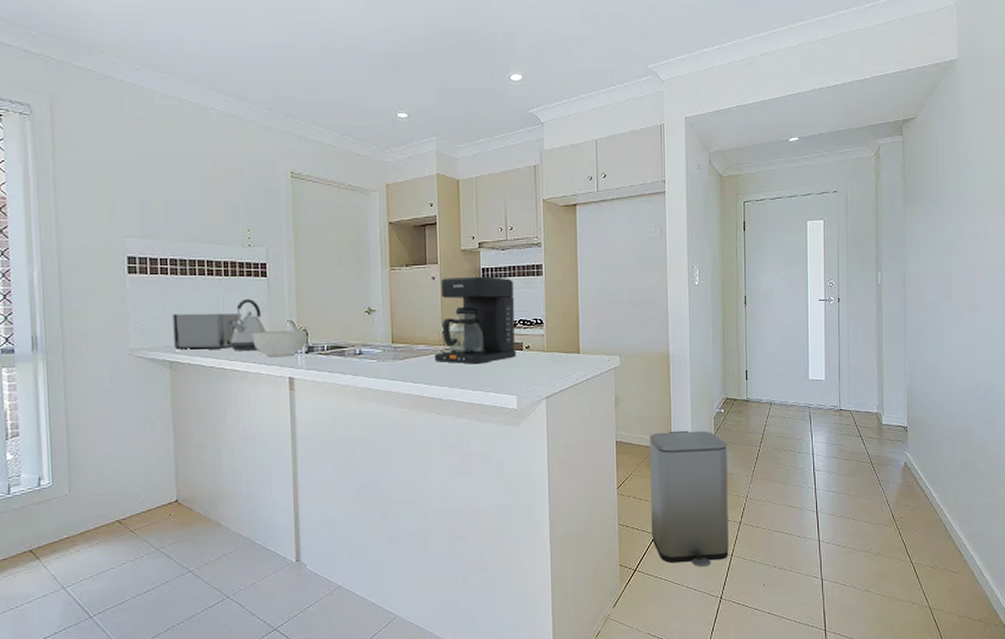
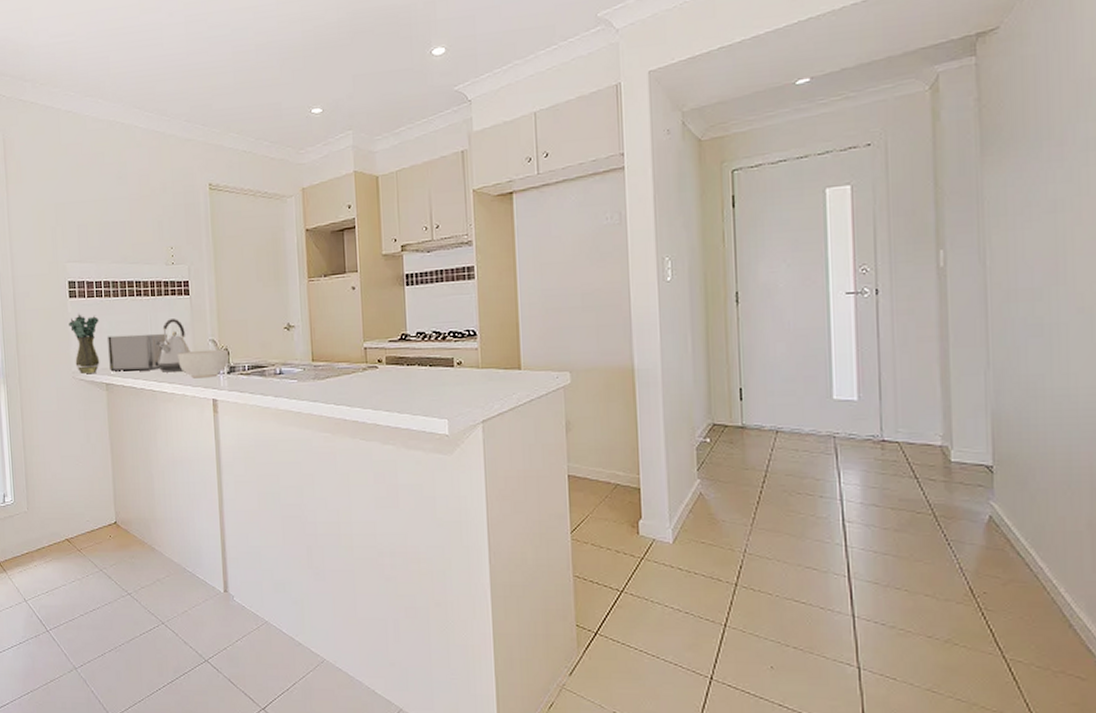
vase: none [127,289,163,352] -> present [69,313,100,375]
coffee maker: present [434,276,516,364] -> none [356,283,447,384]
pedal bin: present [650,430,729,567] -> none [611,465,721,637]

